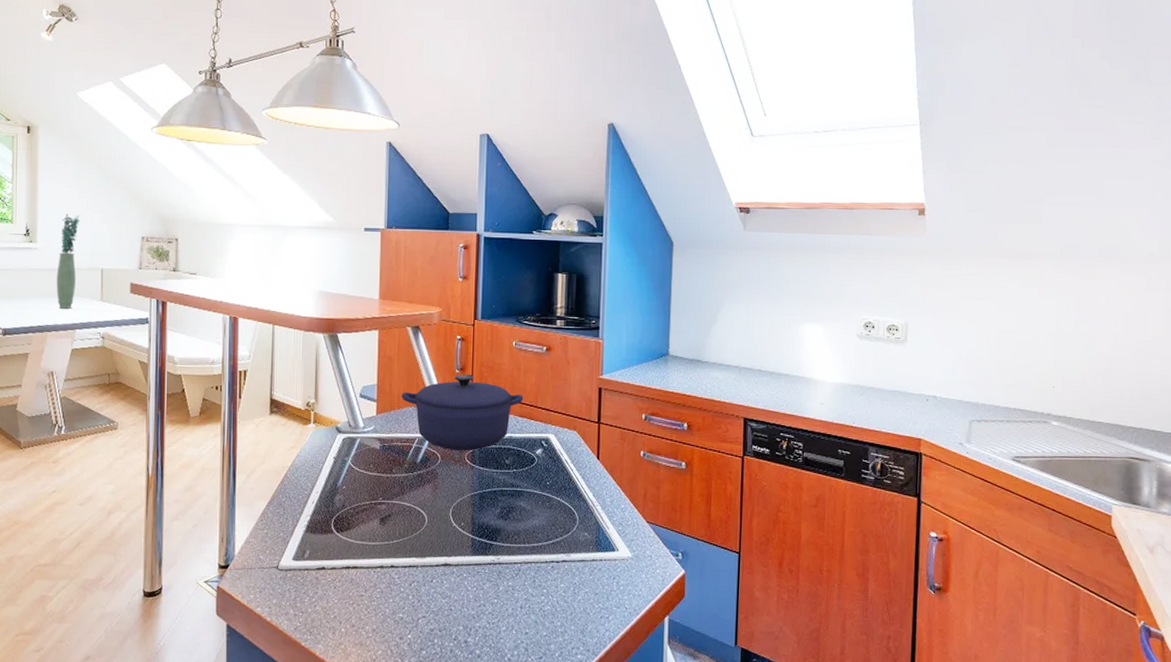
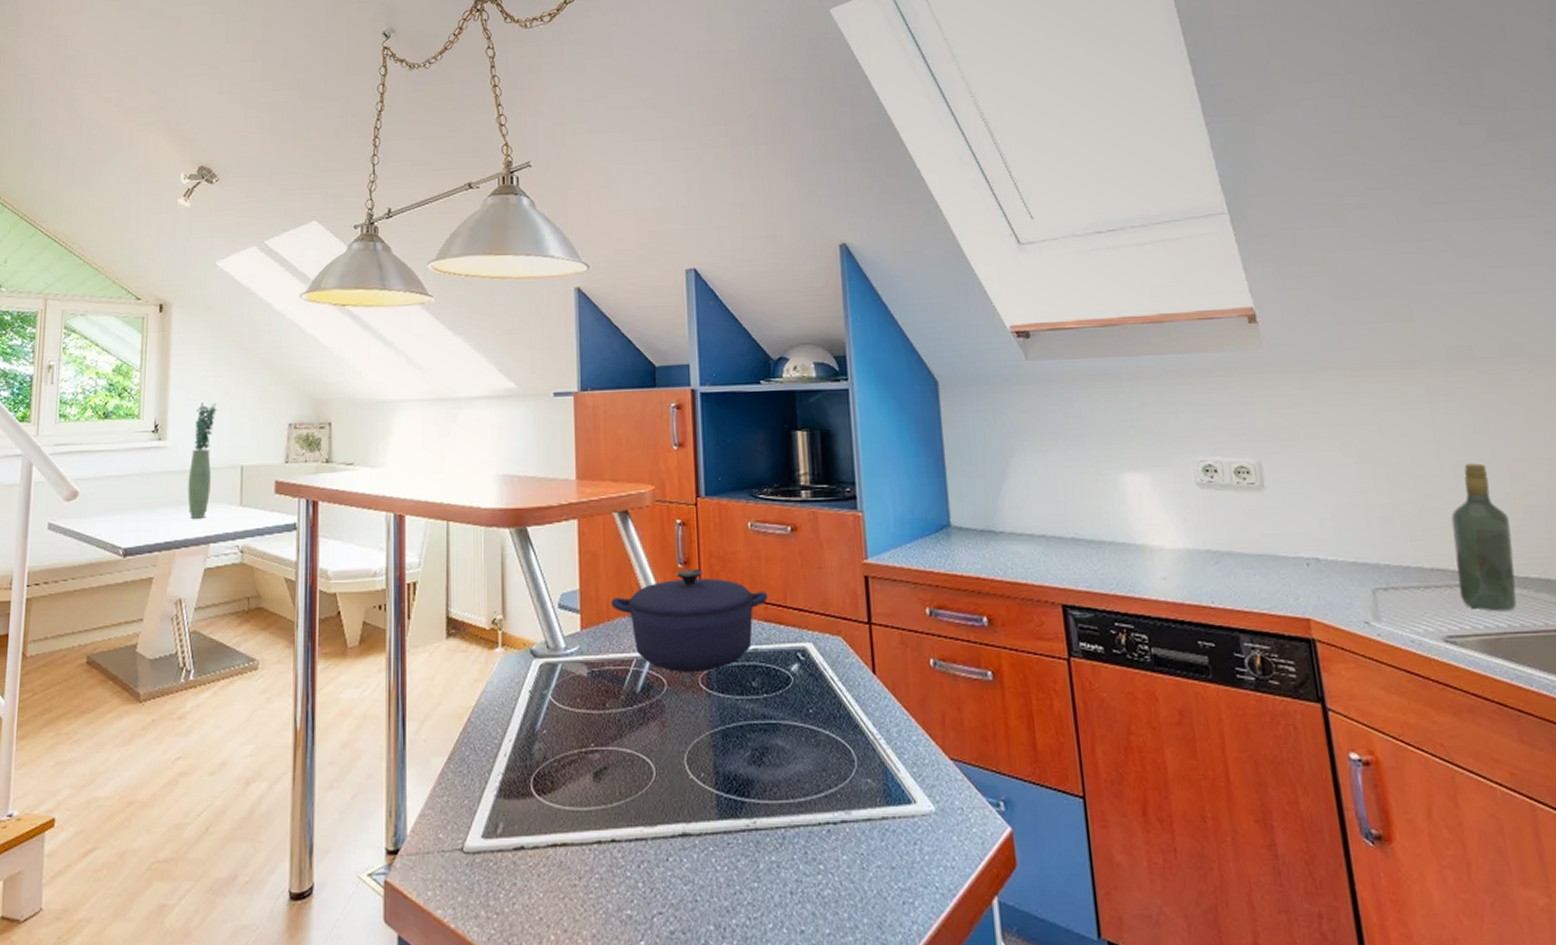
wine bottle: none [1031,334,1078,442] -> present [1451,463,1517,612]

